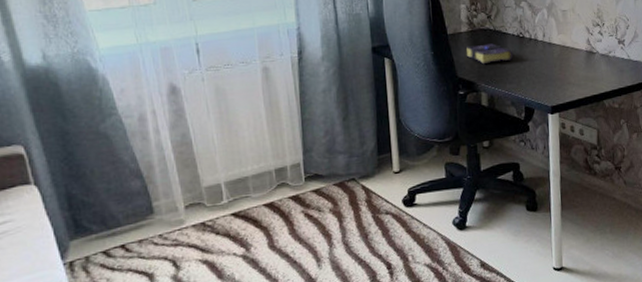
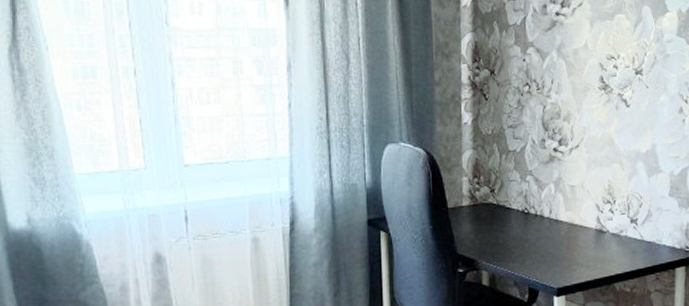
book: present [465,43,513,65] -> none [466,219,517,241]

